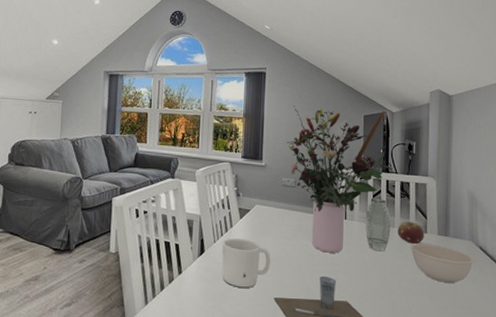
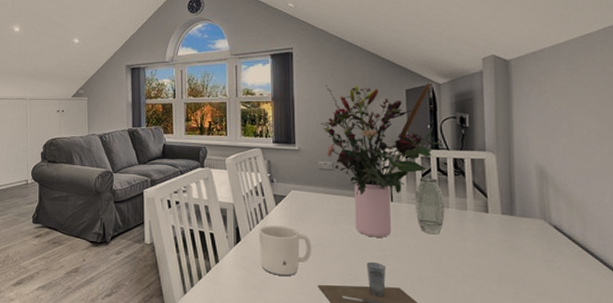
fruit: present [397,222,425,244] -> none [453,201,486,225]
soup bowl: present [410,244,474,284] -> none [469,225,548,267]

